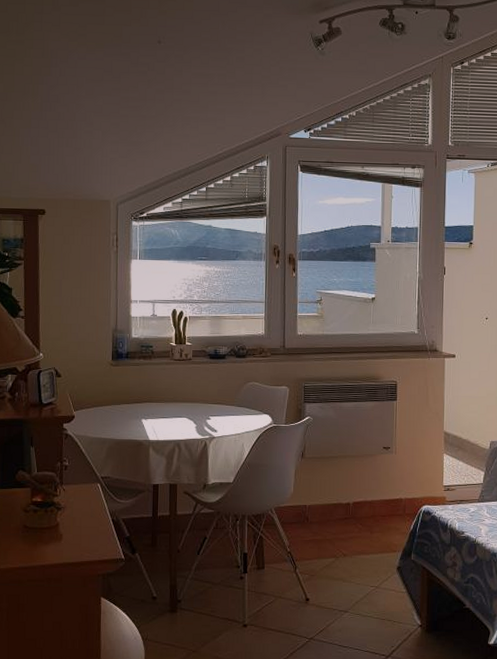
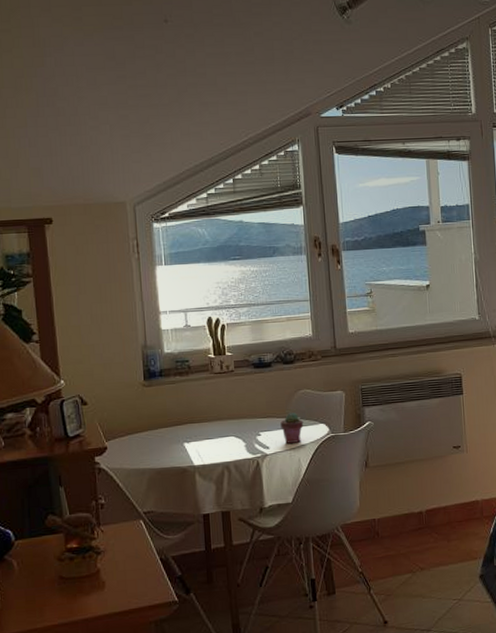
potted succulent: none [229,402,250,429] -> present [280,412,304,444]

